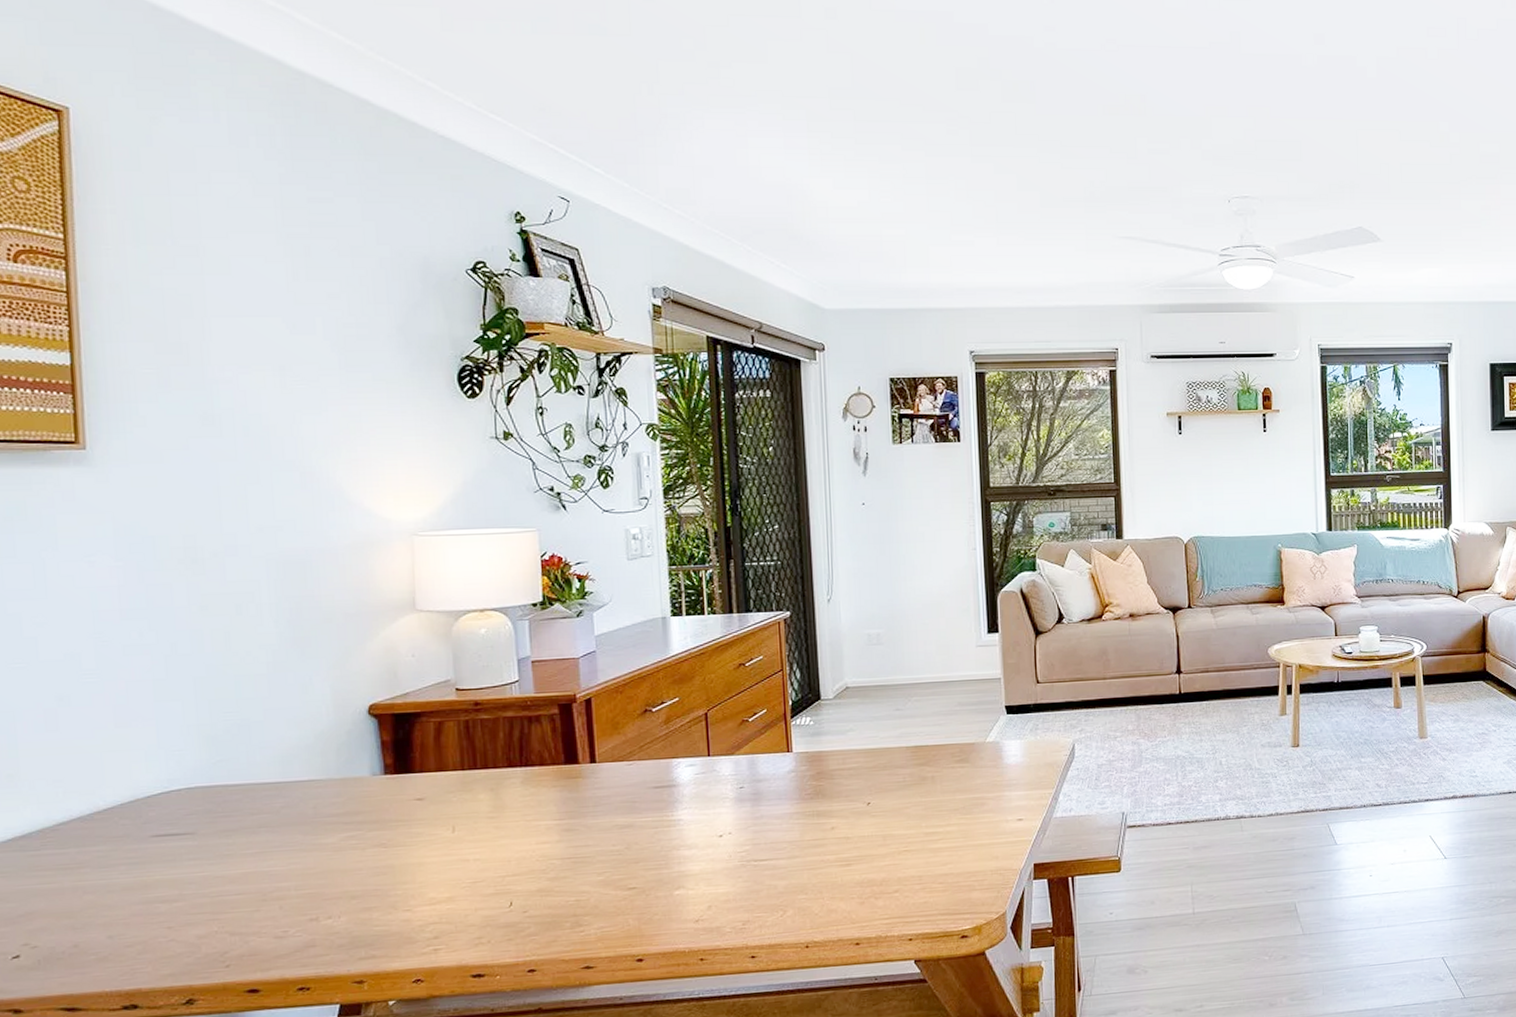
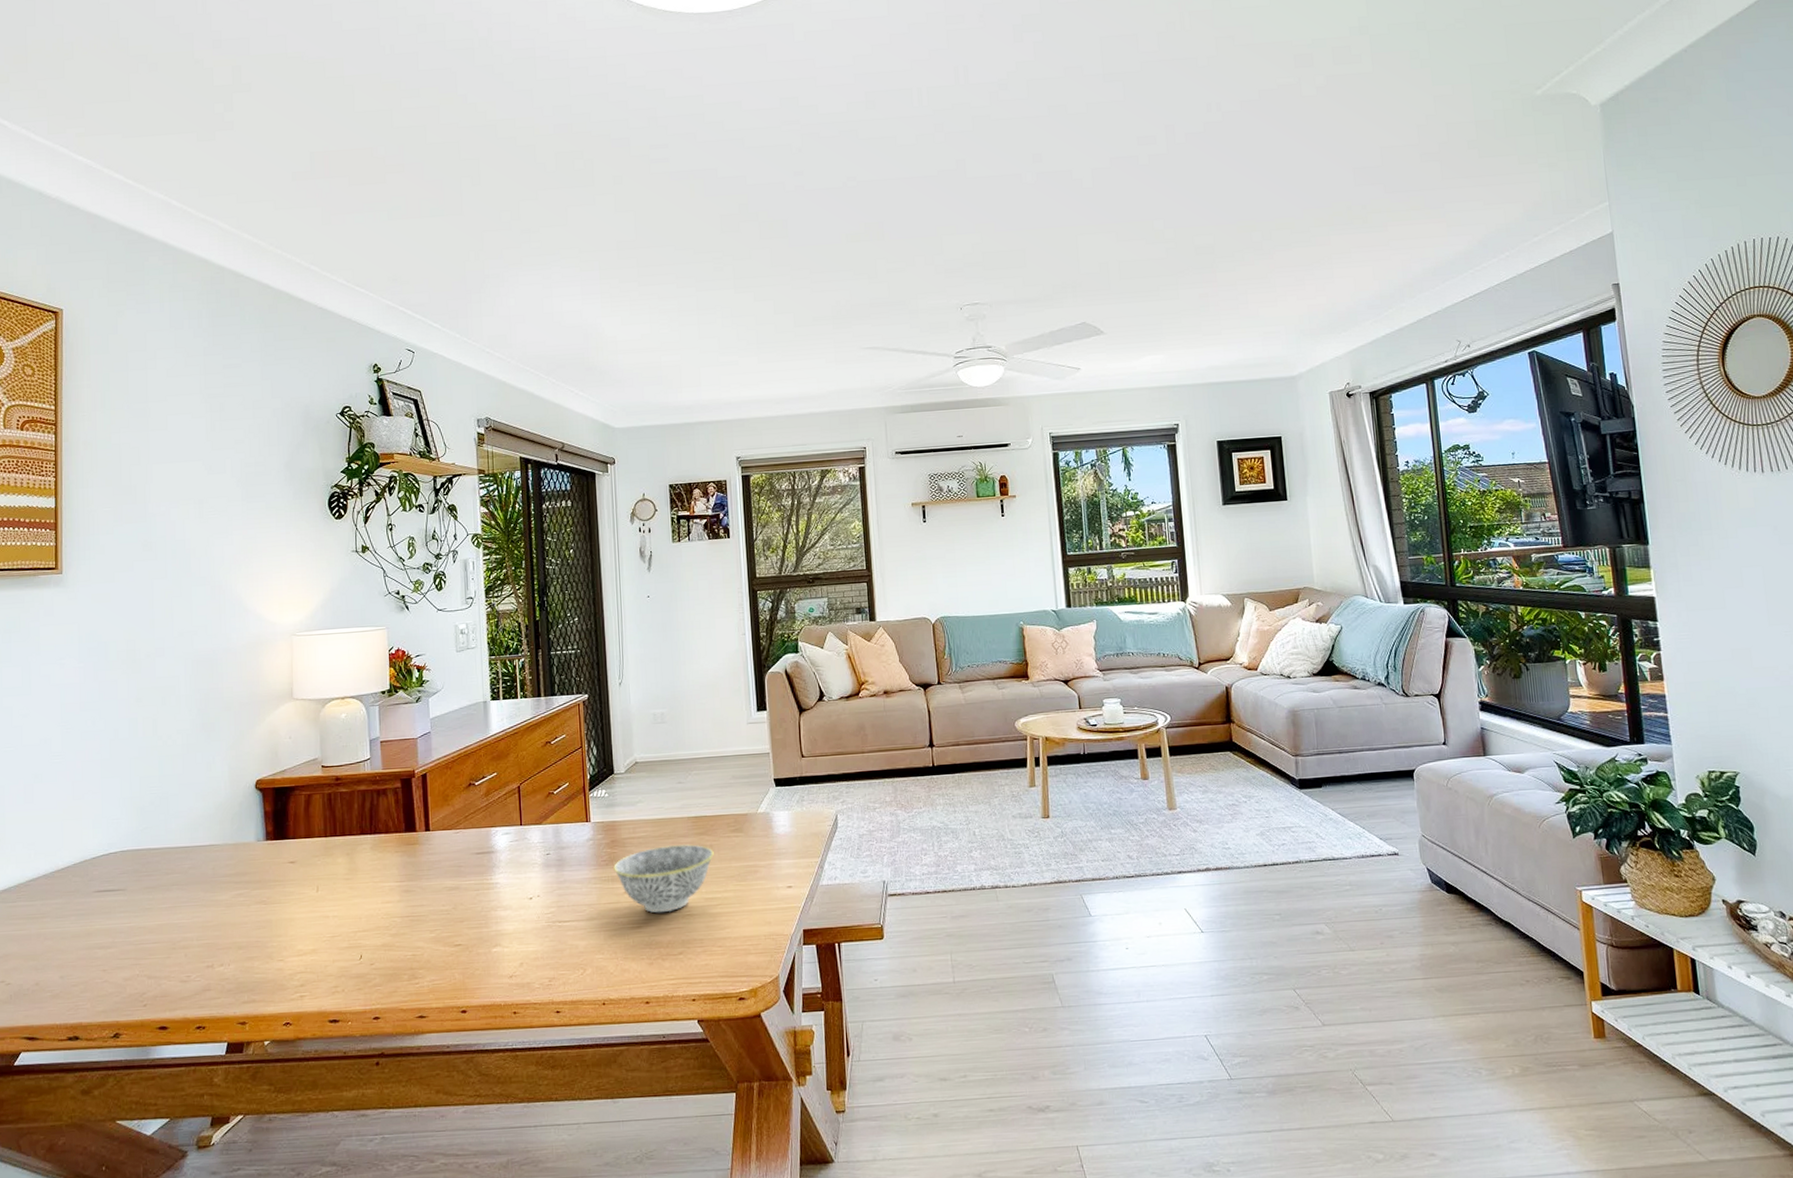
bowl: none [819,776,936,850] -> present [613,844,714,913]

